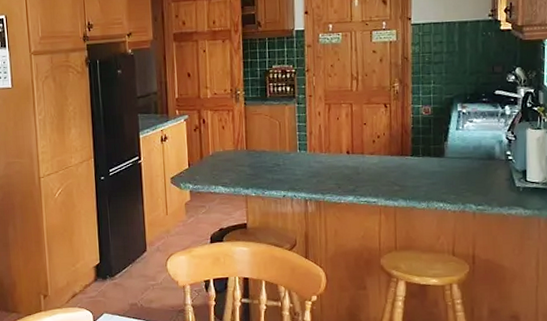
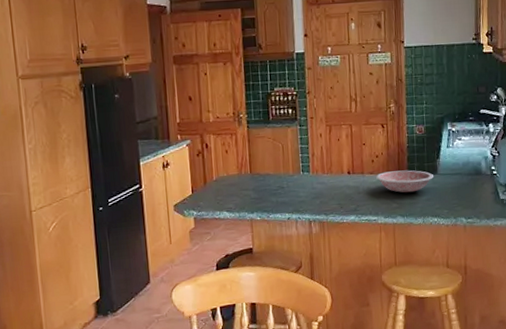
bowl: none [376,152,440,176] -> present [375,170,433,193]

